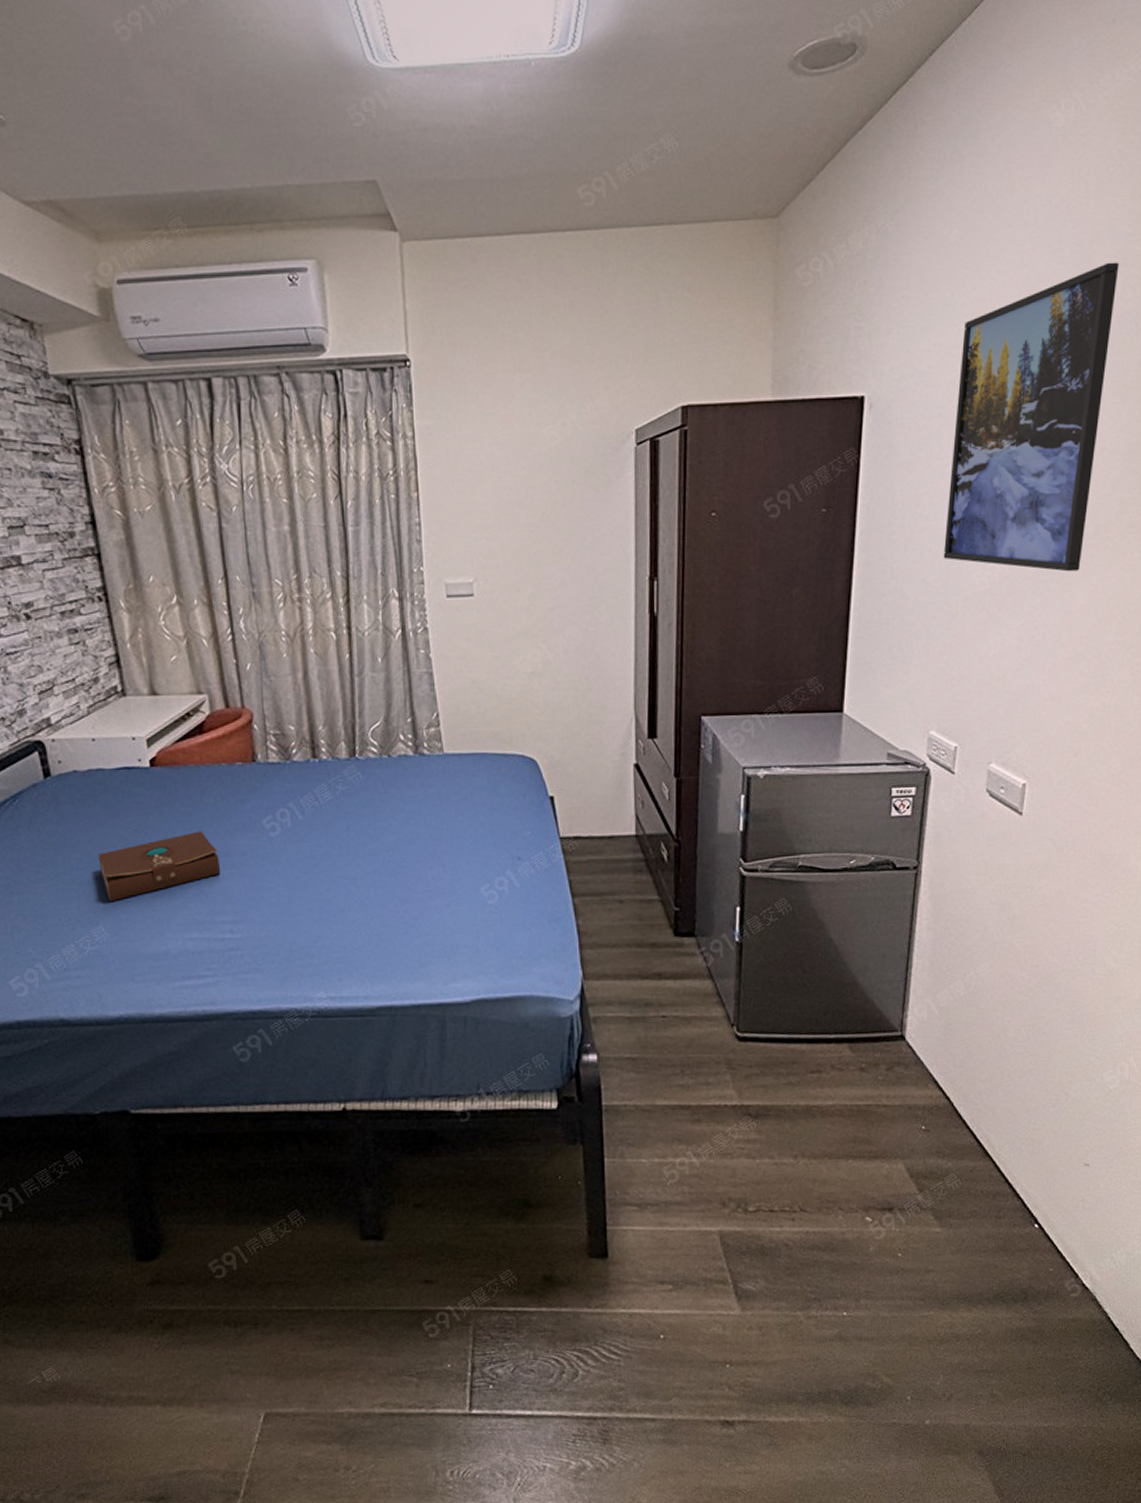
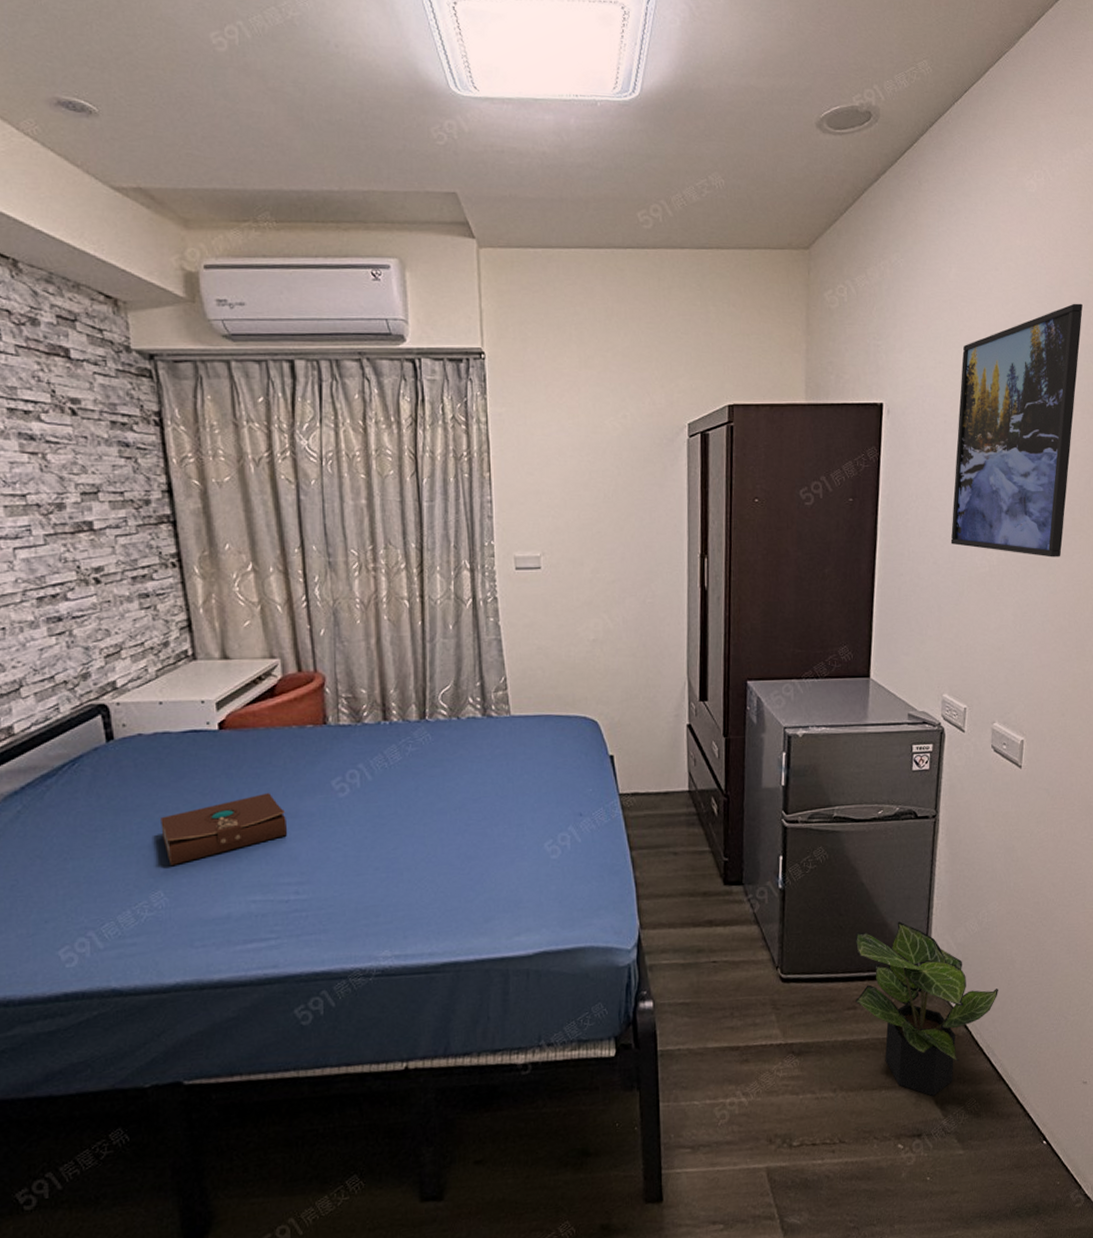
potted plant: none [820,981,986,1169] -> present [855,921,998,1096]

